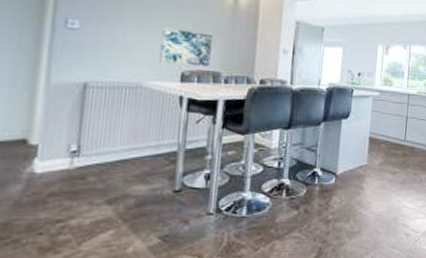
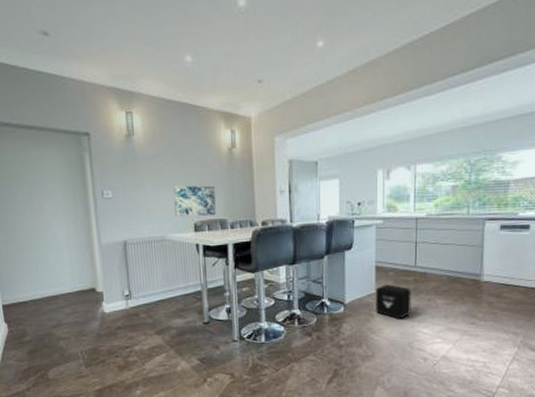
air purifier: none [365,157,400,193] -> present [375,284,412,319]

